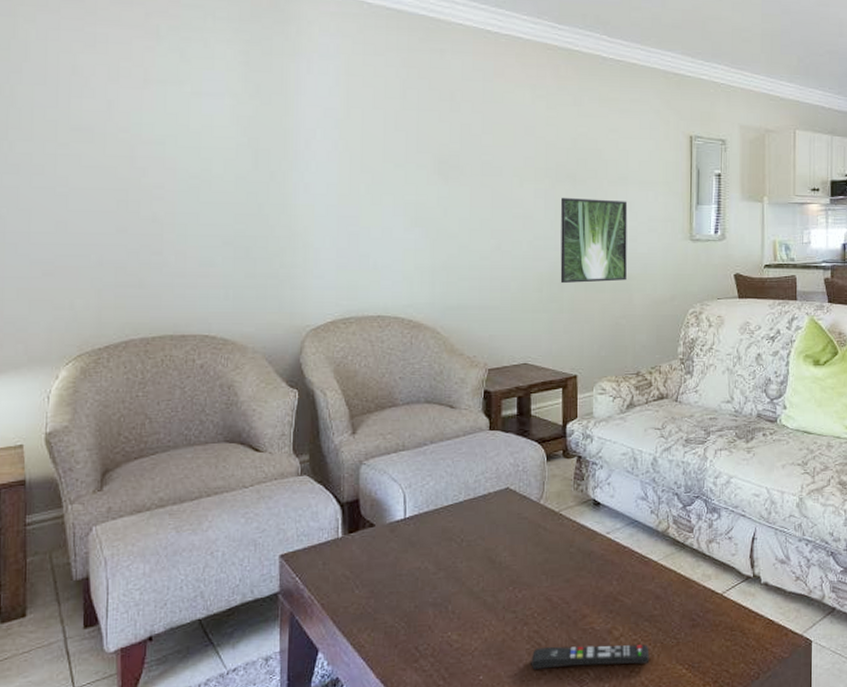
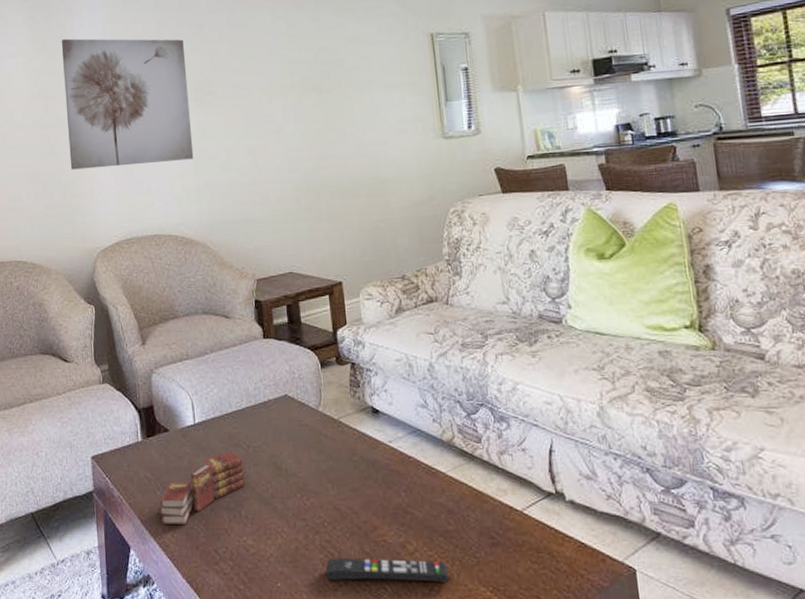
wall art: none [281,84,432,237] -> present [61,38,194,170]
book: none [355,544,455,624] -> present [159,450,245,524]
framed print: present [560,197,628,284] -> none [309,106,381,193]

